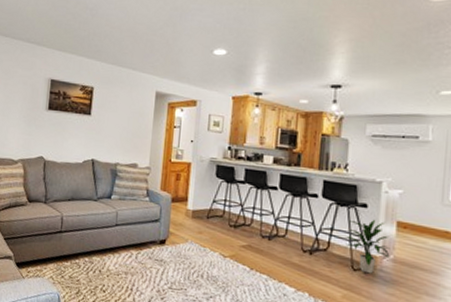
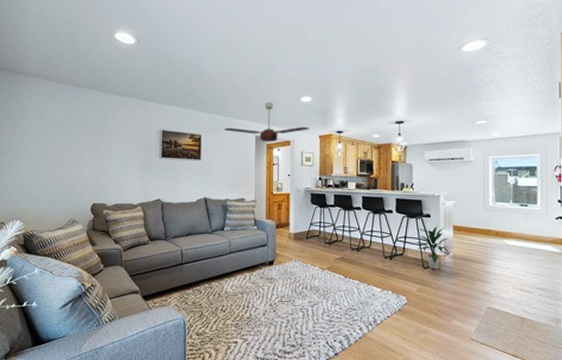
ceiling fan: none [120,53,221,101] -> present [224,102,309,142]

